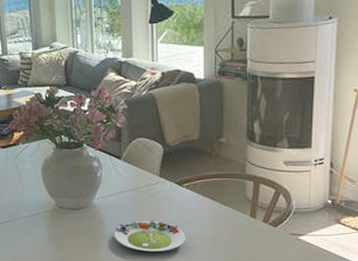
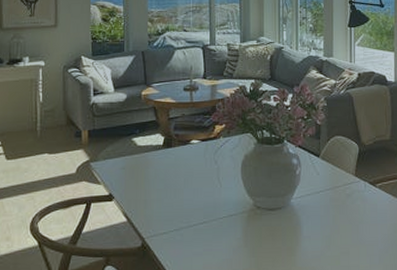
salad plate: present [114,220,186,252] -> none [311,222,378,256]

